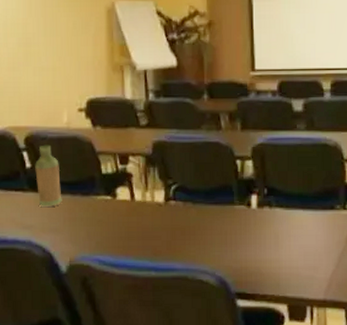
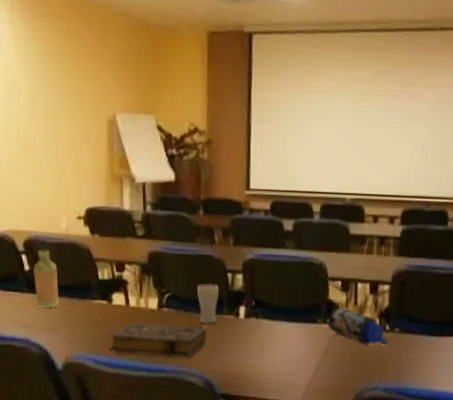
book: none [115,218,217,254] -> present [109,322,207,358]
drinking glass: none [204,173,229,216] -> present [196,284,220,324]

